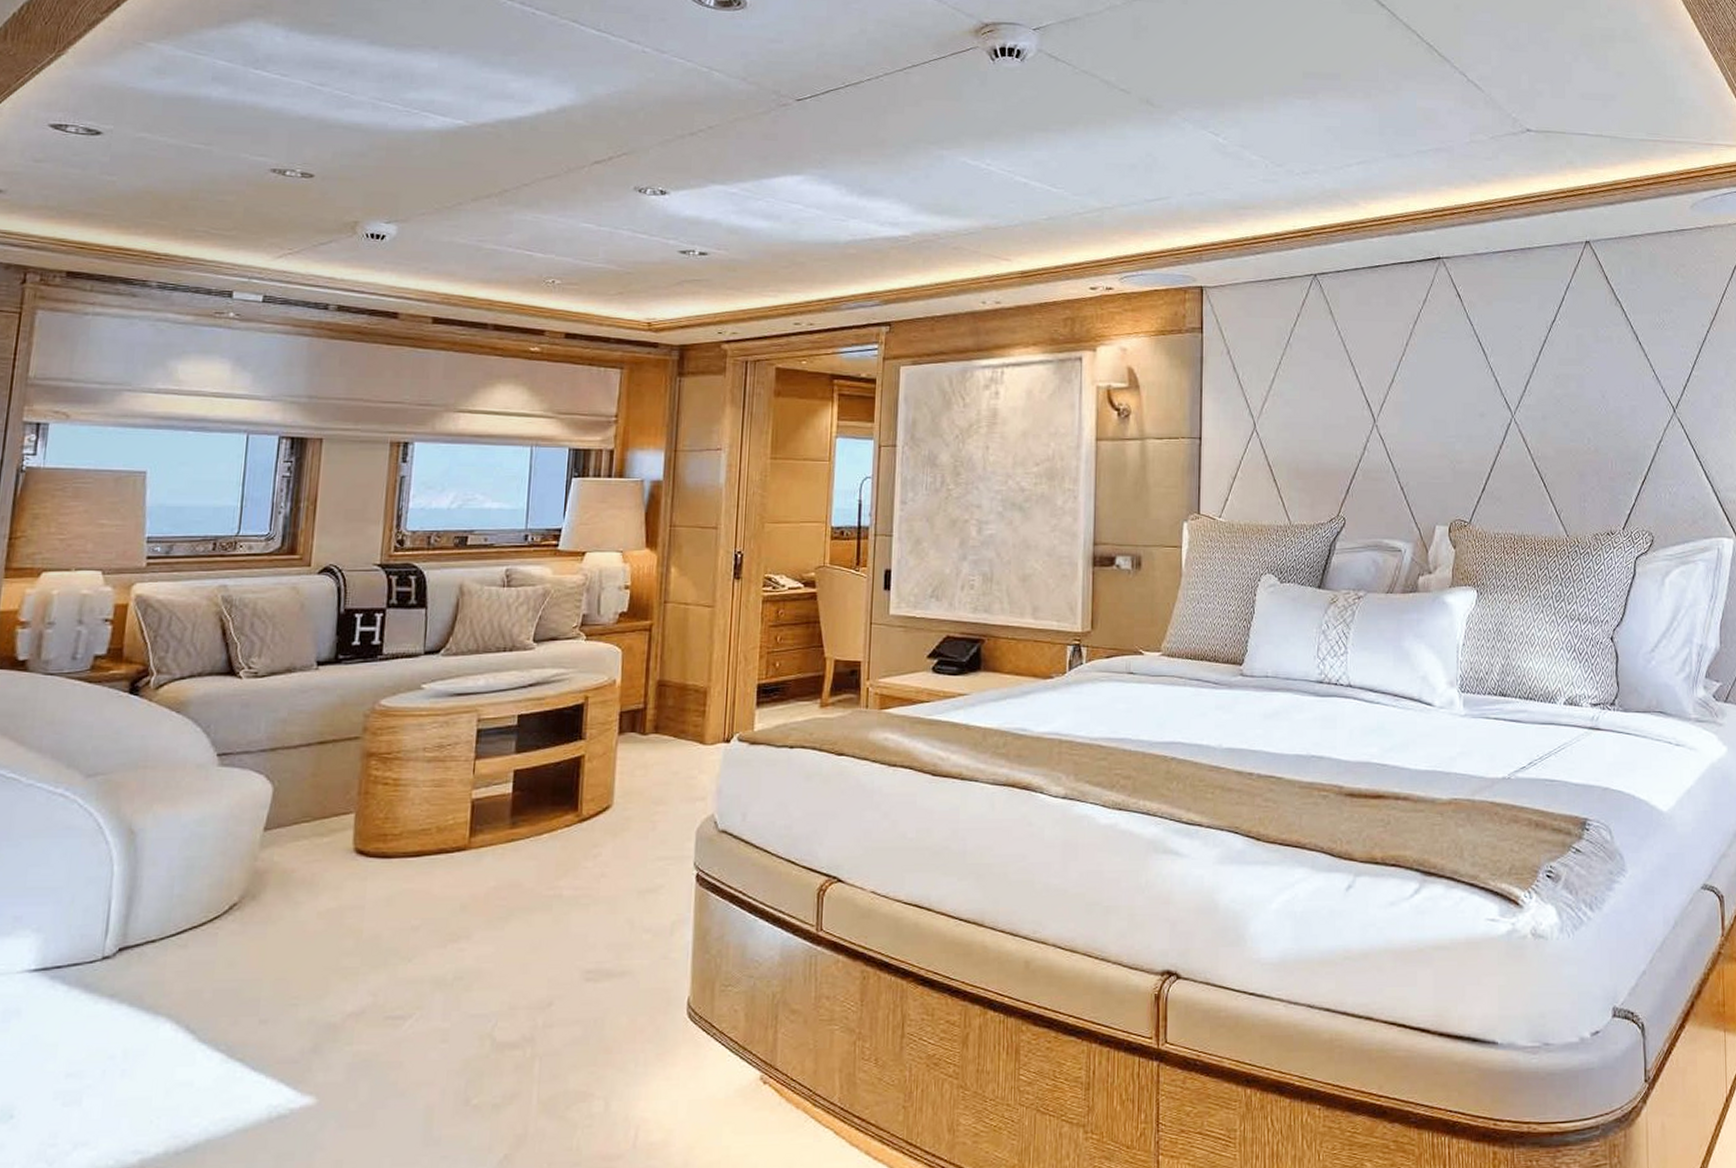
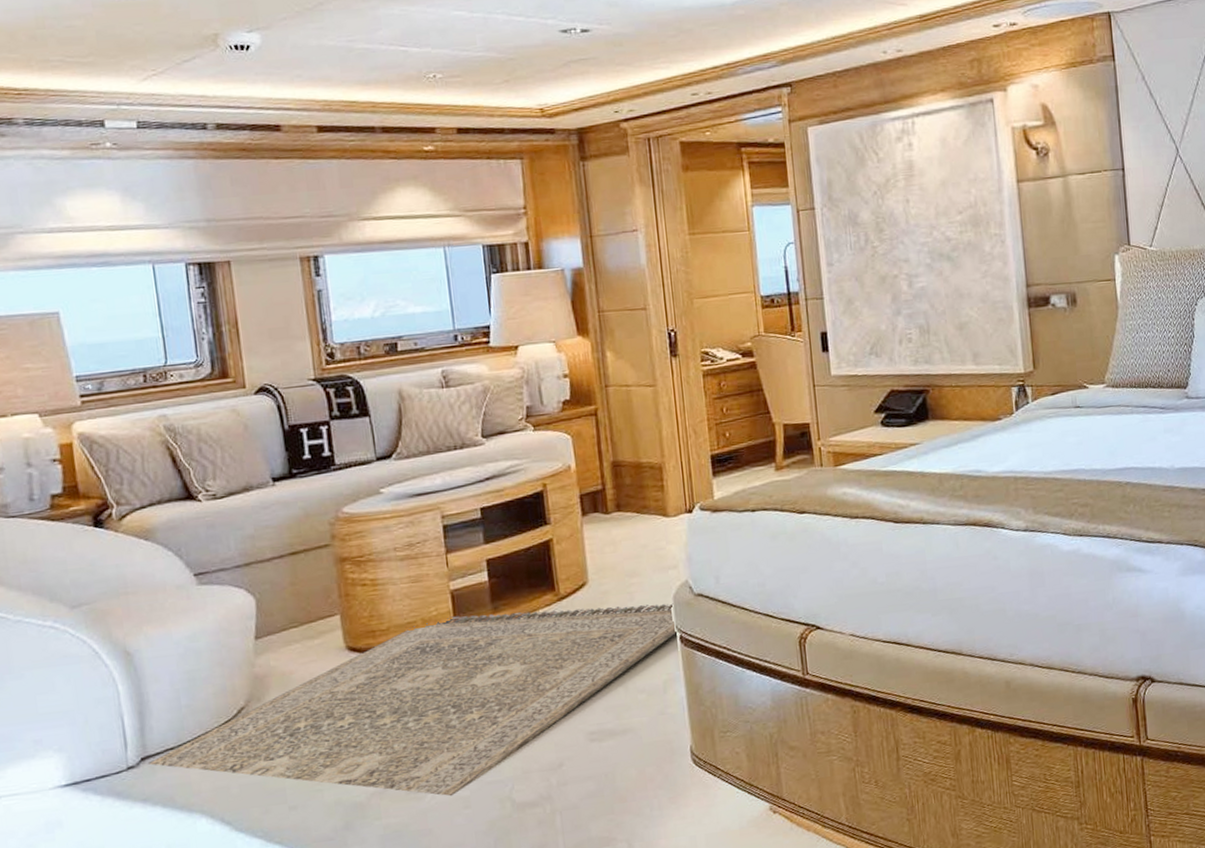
rug: none [124,827,695,1027] -> present [147,603,678,797]

